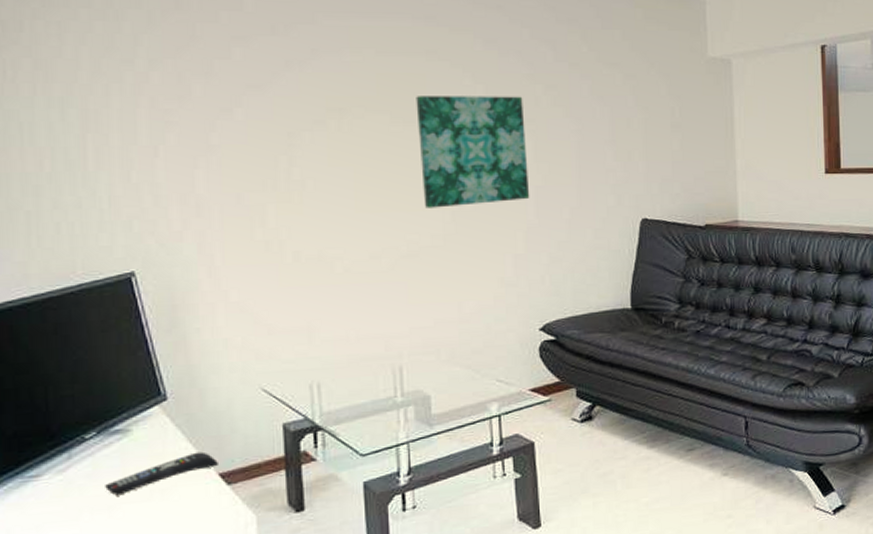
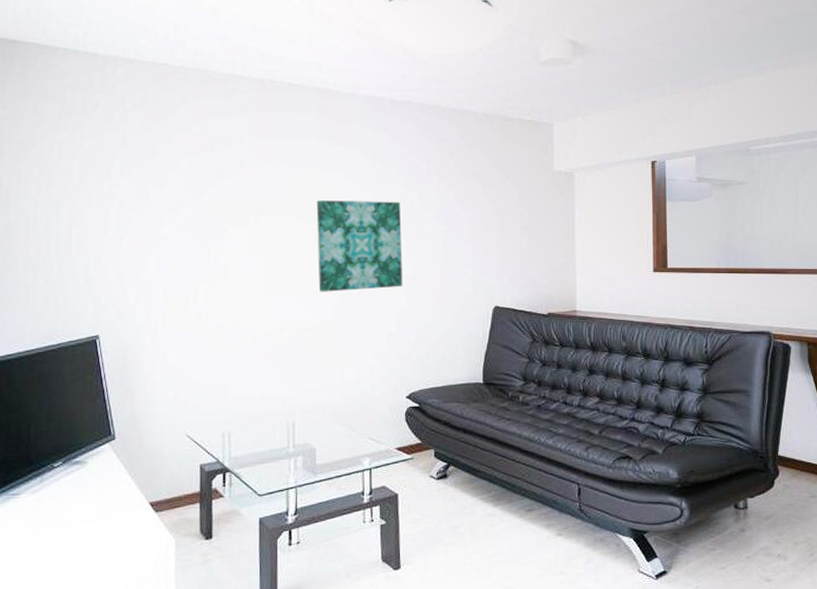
remote control: present [105,452,218,496] -> none [65,483,149,515]

